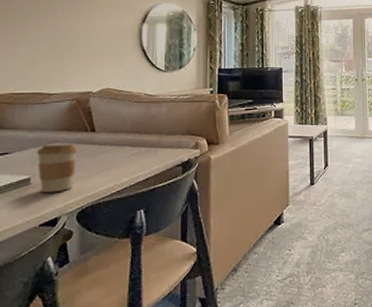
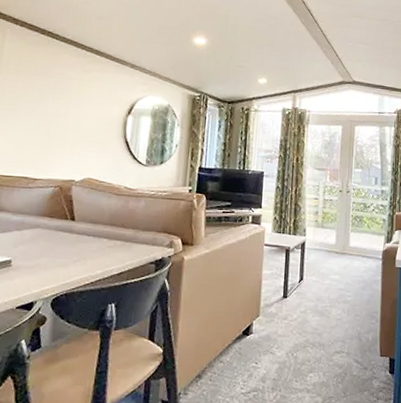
coffee cup: present [36,144,79,194] -> none [18,229,58,277]

